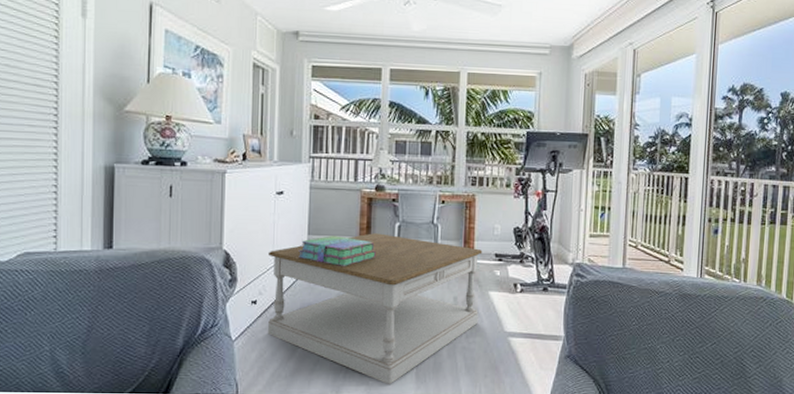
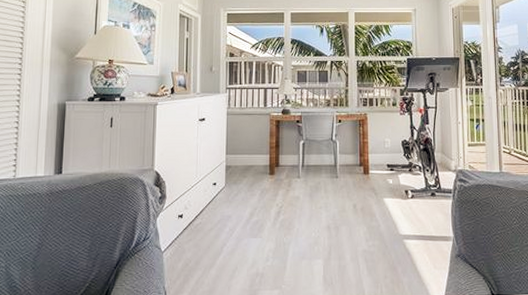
coffee table: present [267,233,483,384] -> none [192,151,376,288]
stack of books: present [298,236,376,266] -> none [218,154,284,181]

